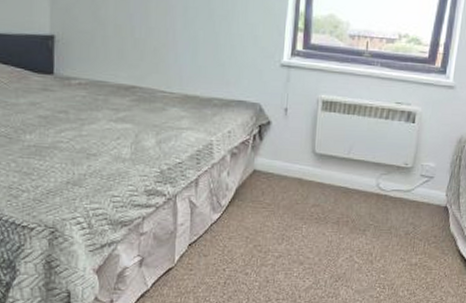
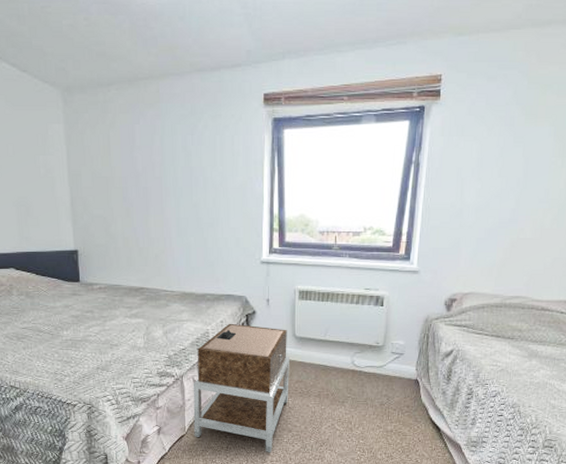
nightstand: none [185,134,307,290] -> present [193,323,289,453]

